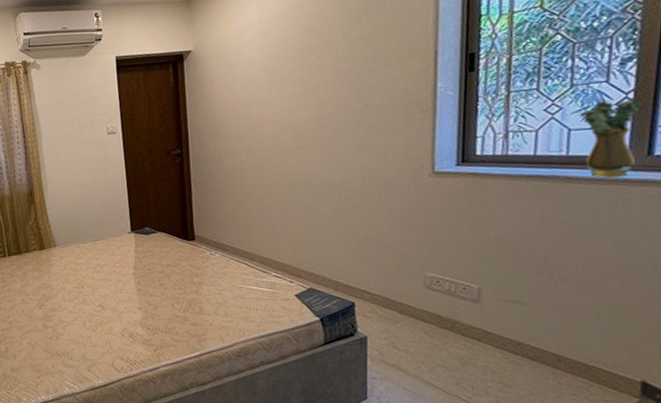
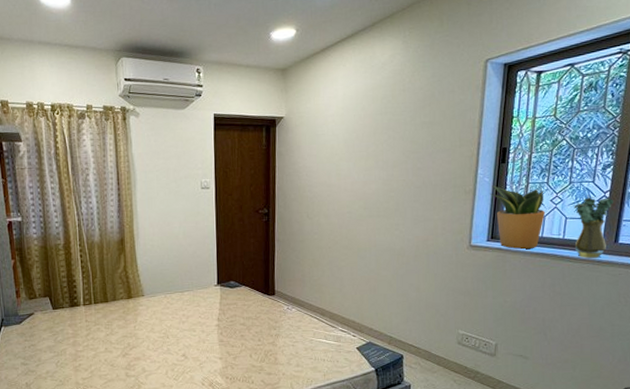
potted plant: none [455,95,538,173] -> present [490,185,546,250]

